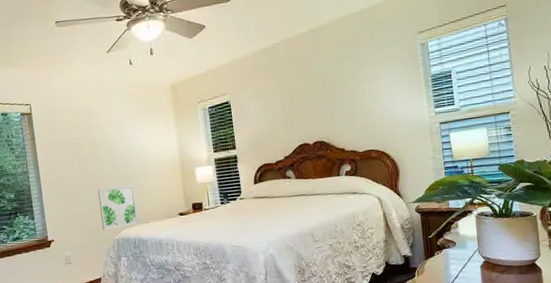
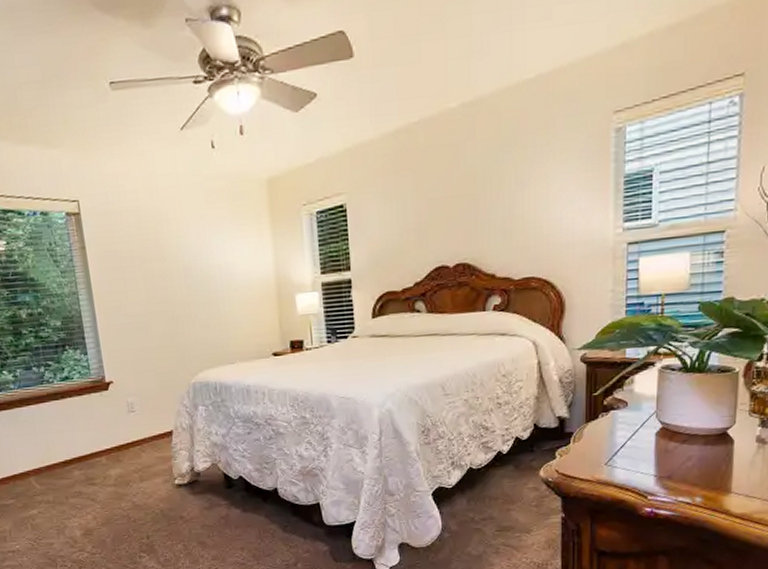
wall art: present [97,185,138,231] -> none [167,315,220,372]

